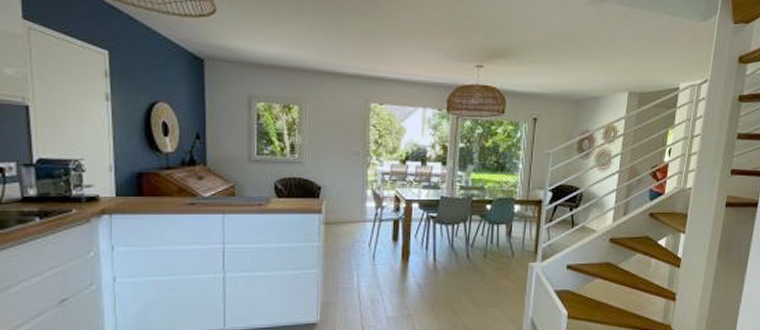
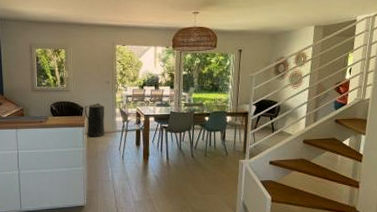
trash can: none [322,181,352,228] -> present [84,103,105,137]

